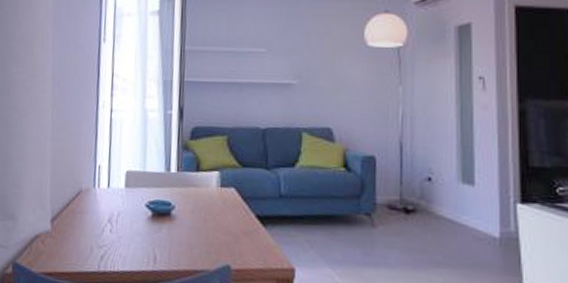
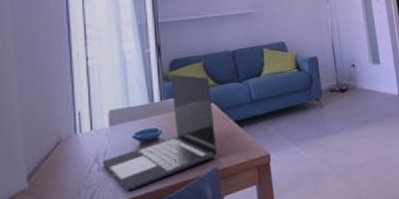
laptop: none [114,143,233,264] -> present [102,74,218,192]

